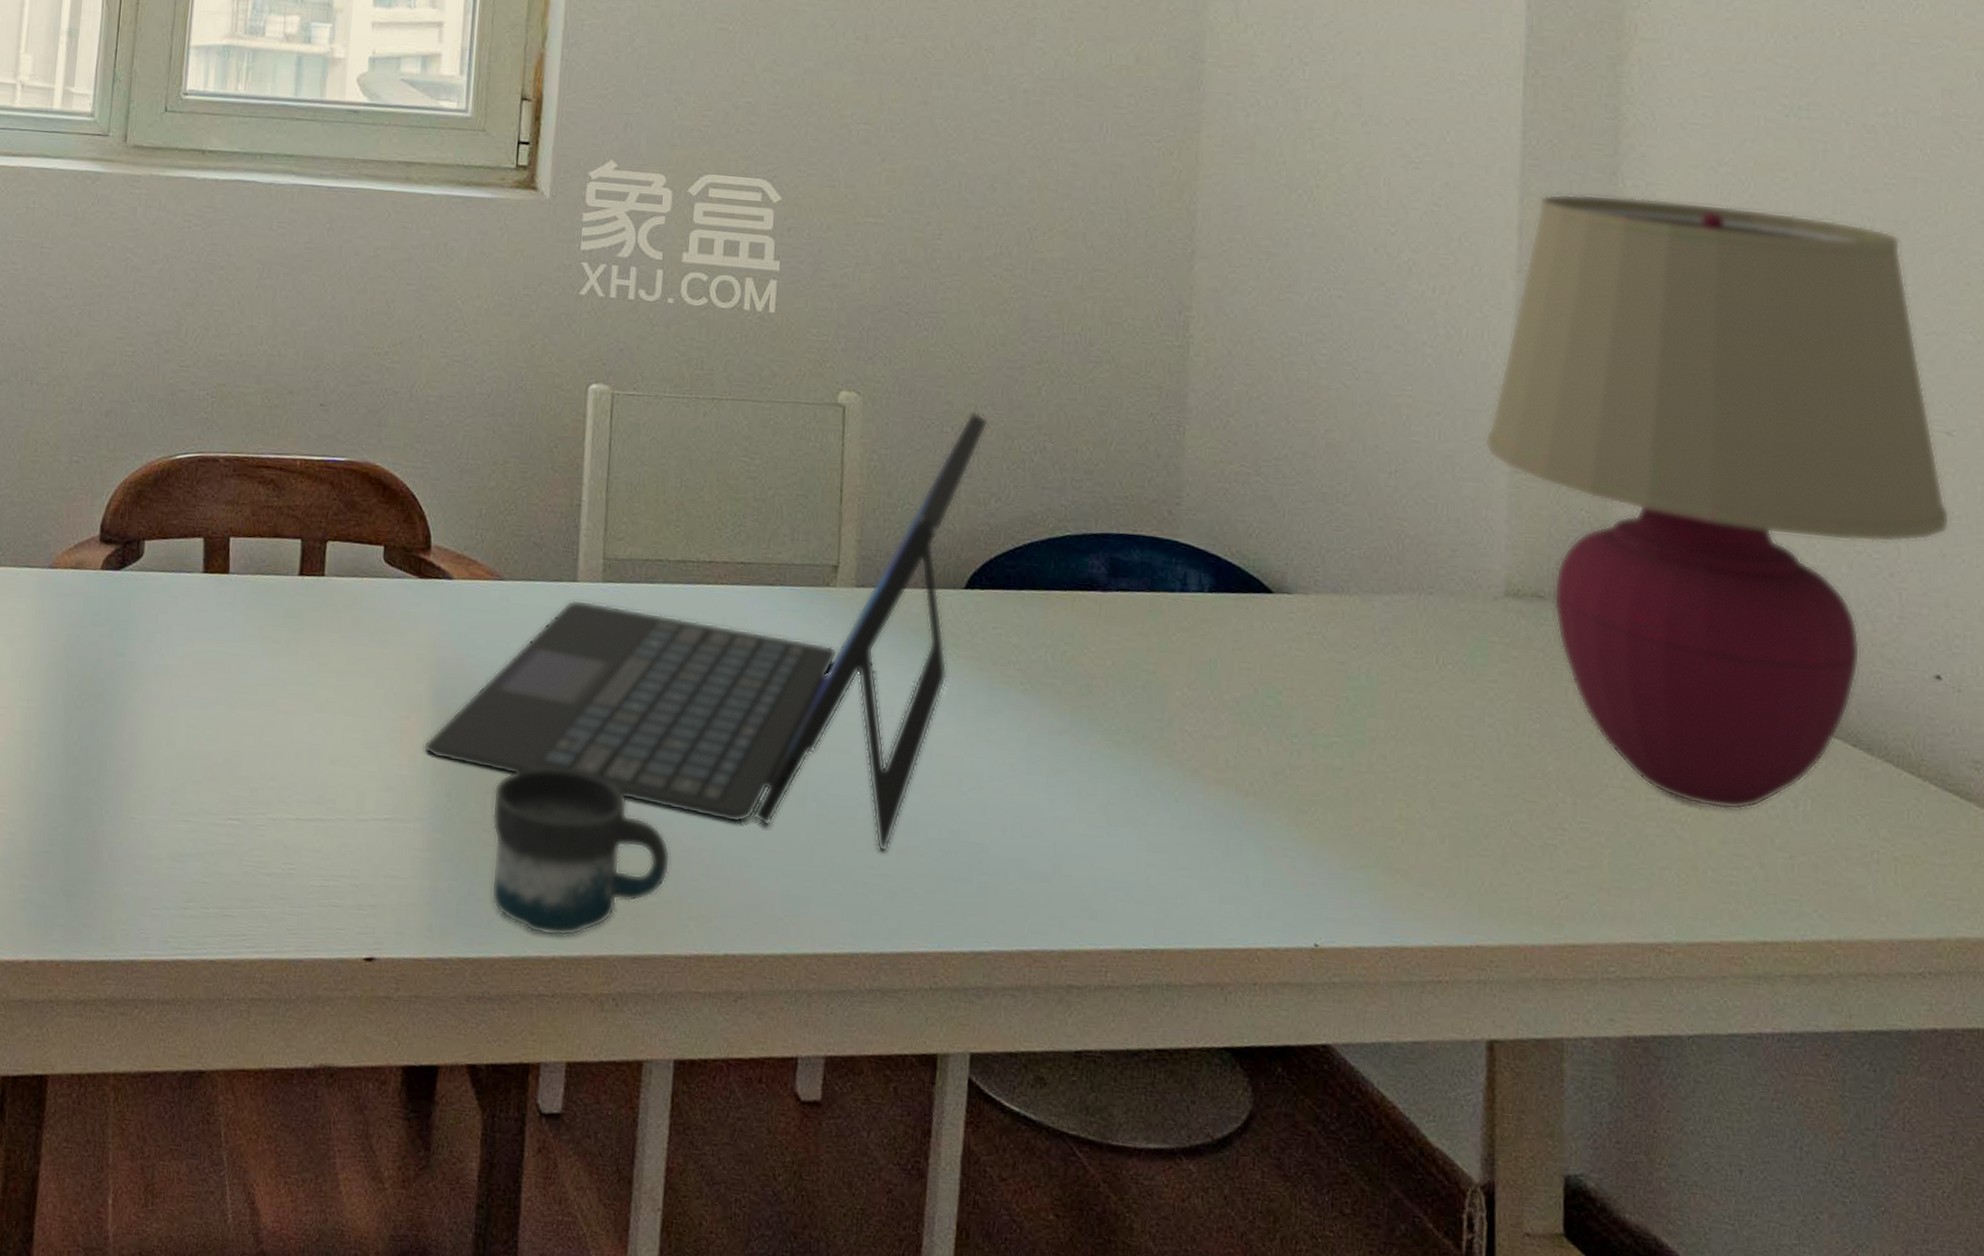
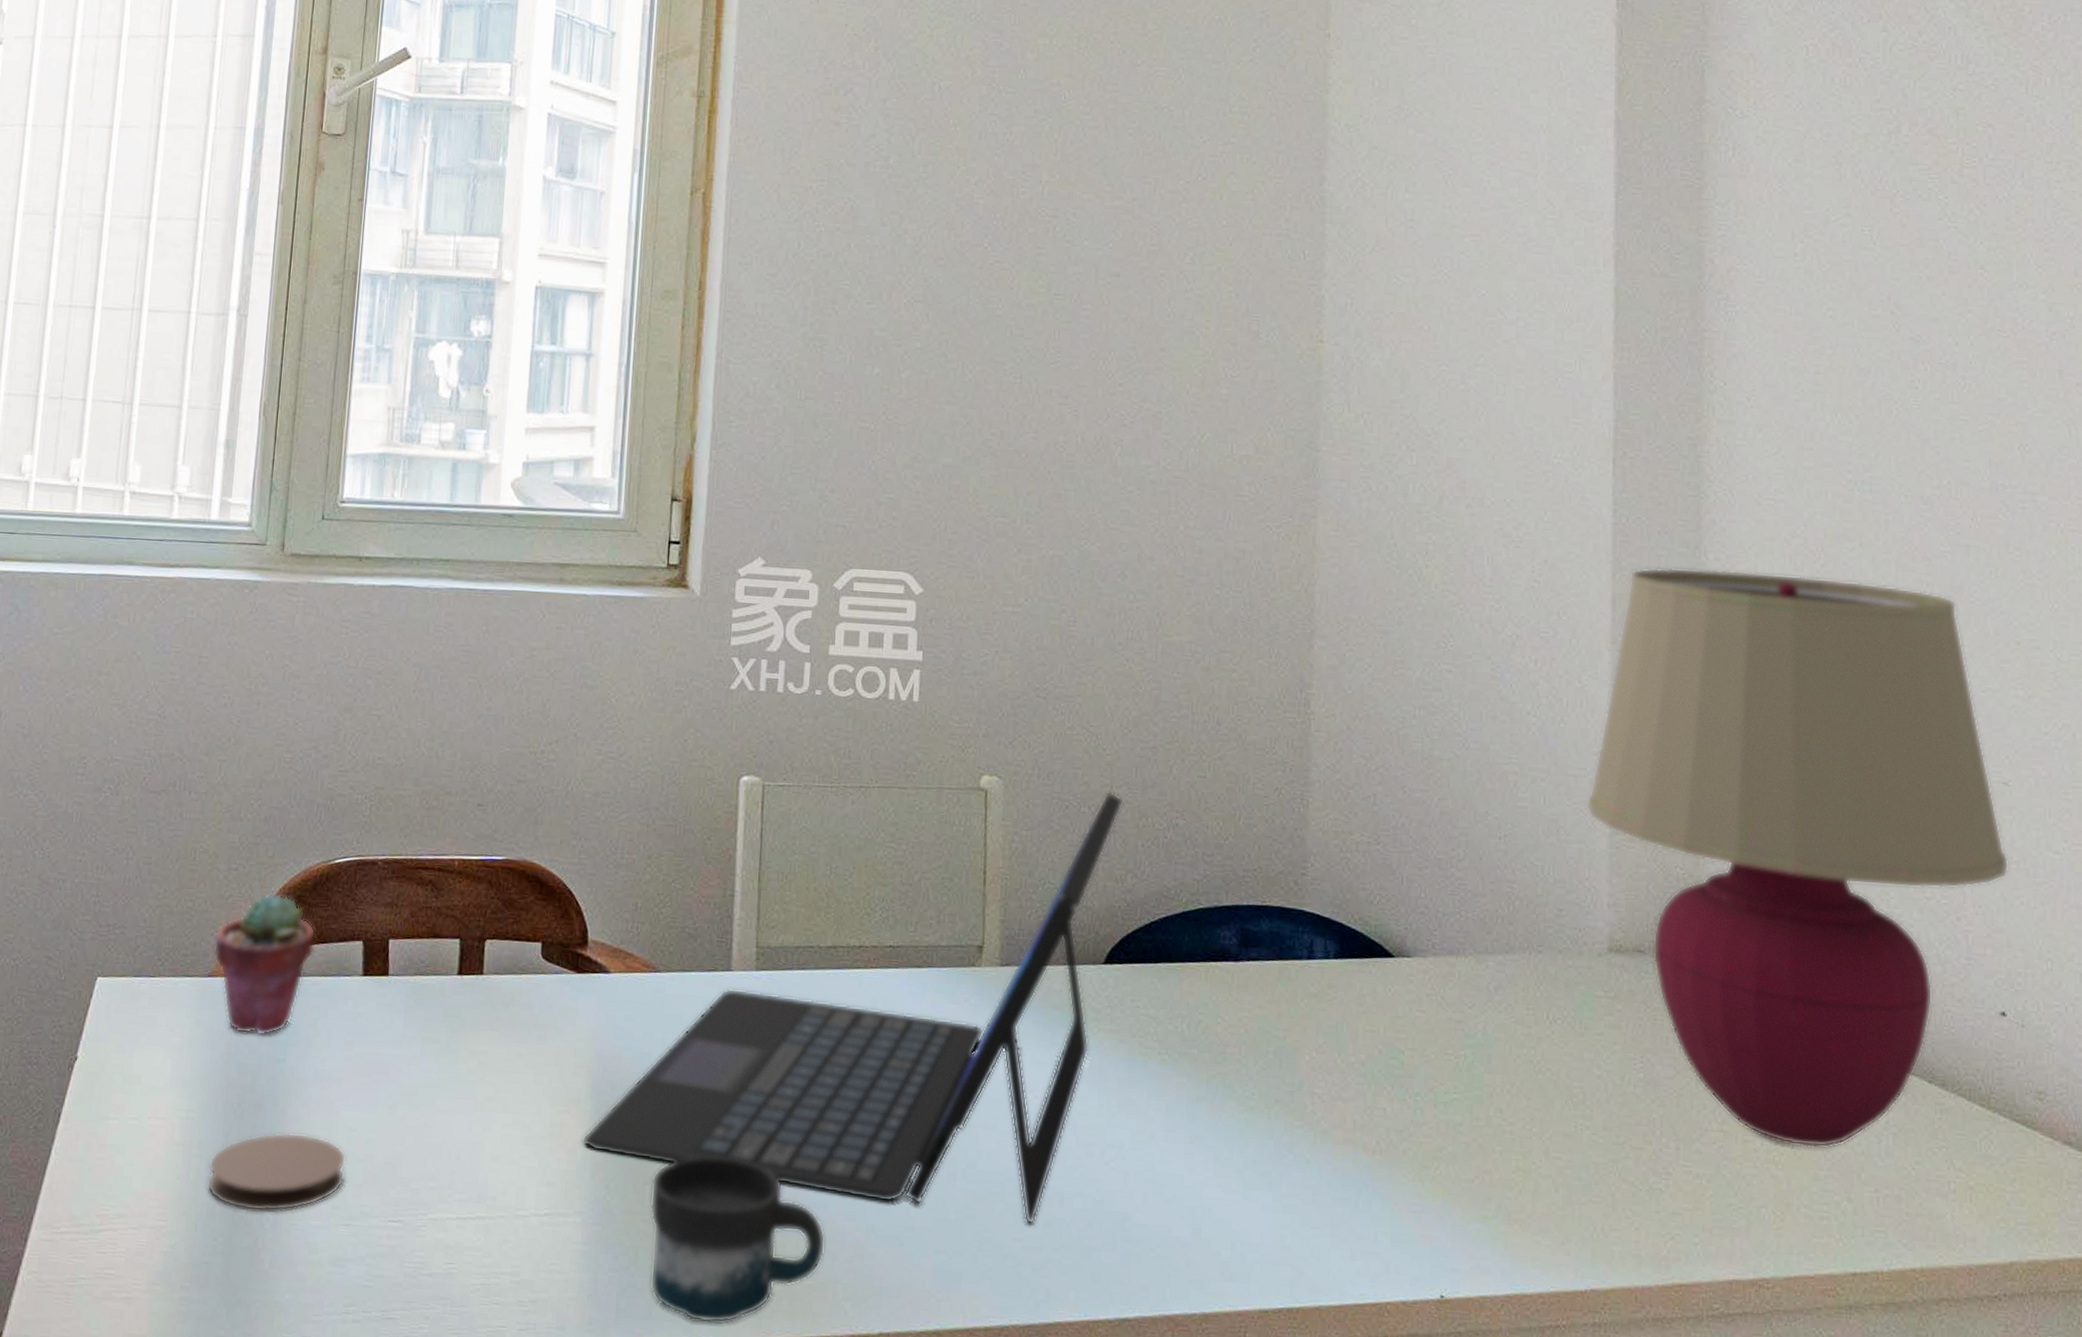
coaster: none [47,726,186,805] -> present [207,1132,346,1212]
potted succulent: none [54,485,157,630] -> present [213,891,316,1037]

